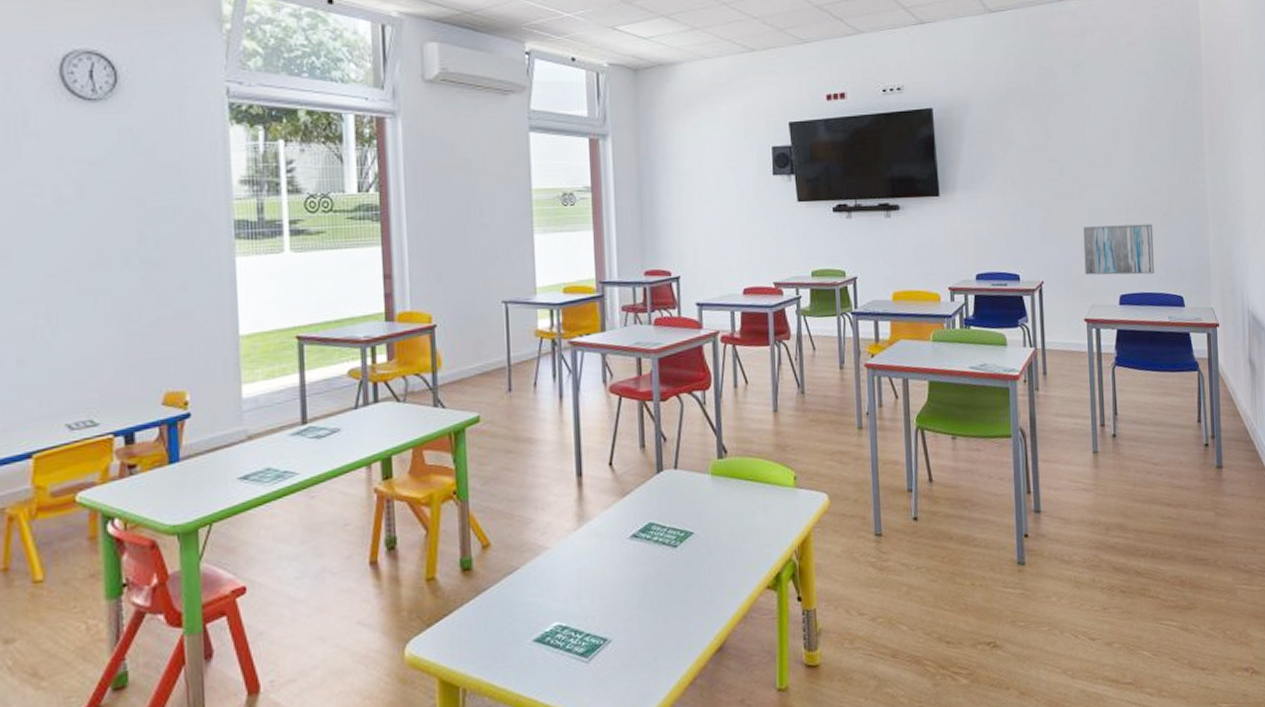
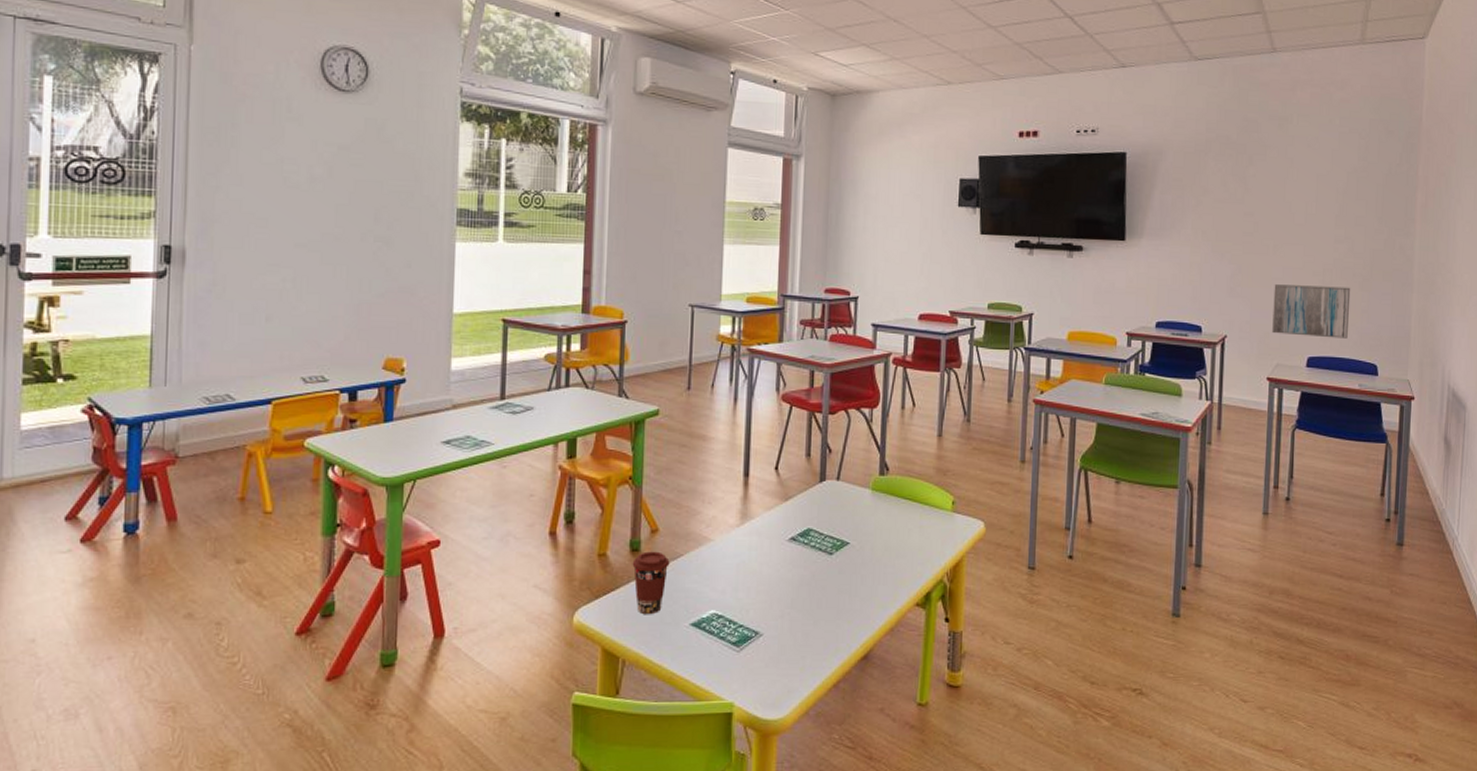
coffee cup: none [464,567,506,637] -> present [632,551,670,615]

